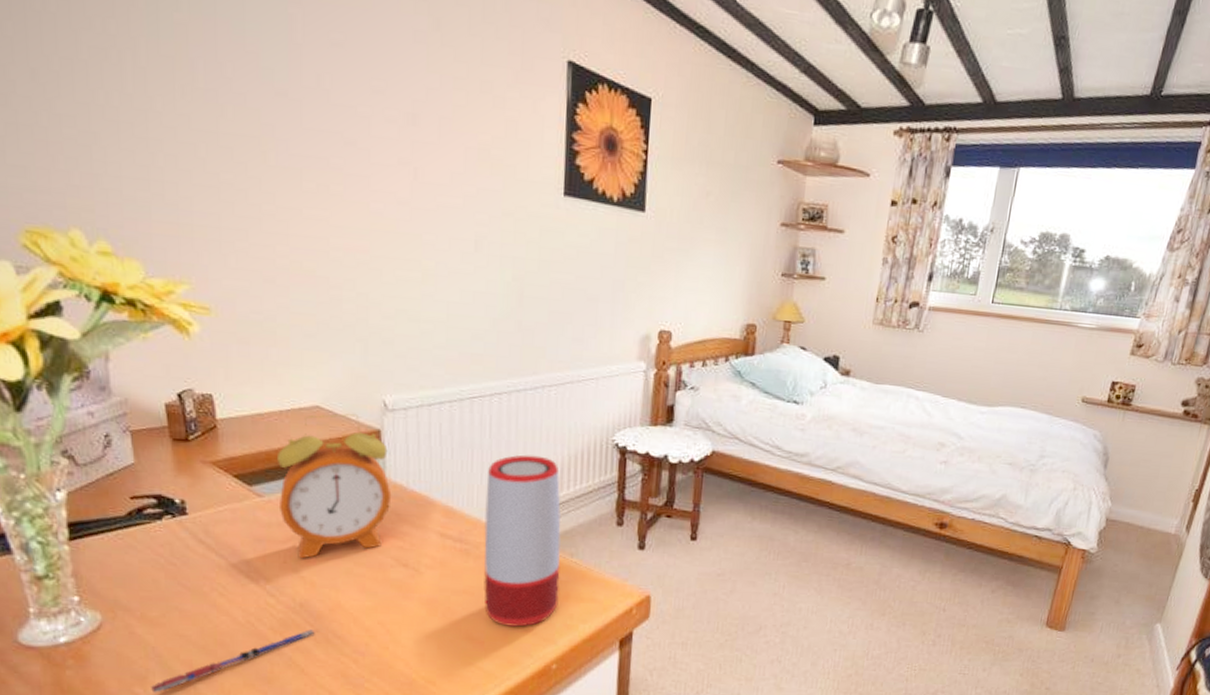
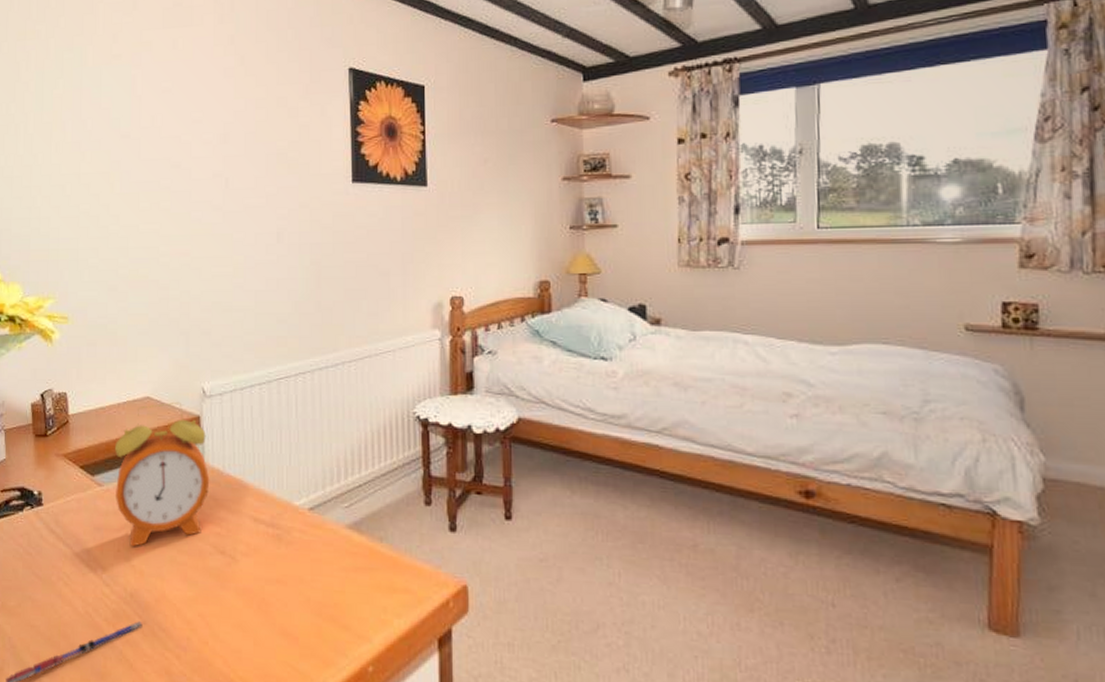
speaker: present [484,454,561,627] -> none [295,433,371,621]

